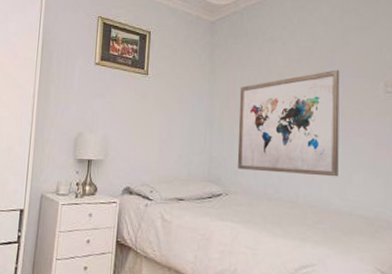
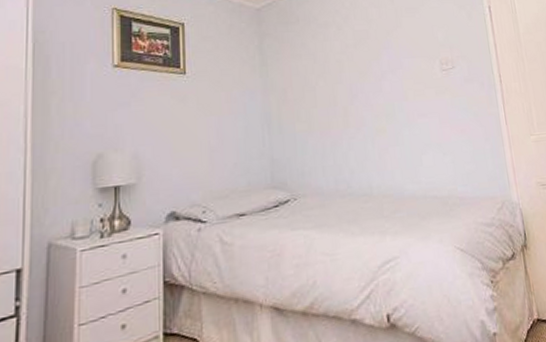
wall art: present [238,70,340,177] -> none [297,51,409,169]

